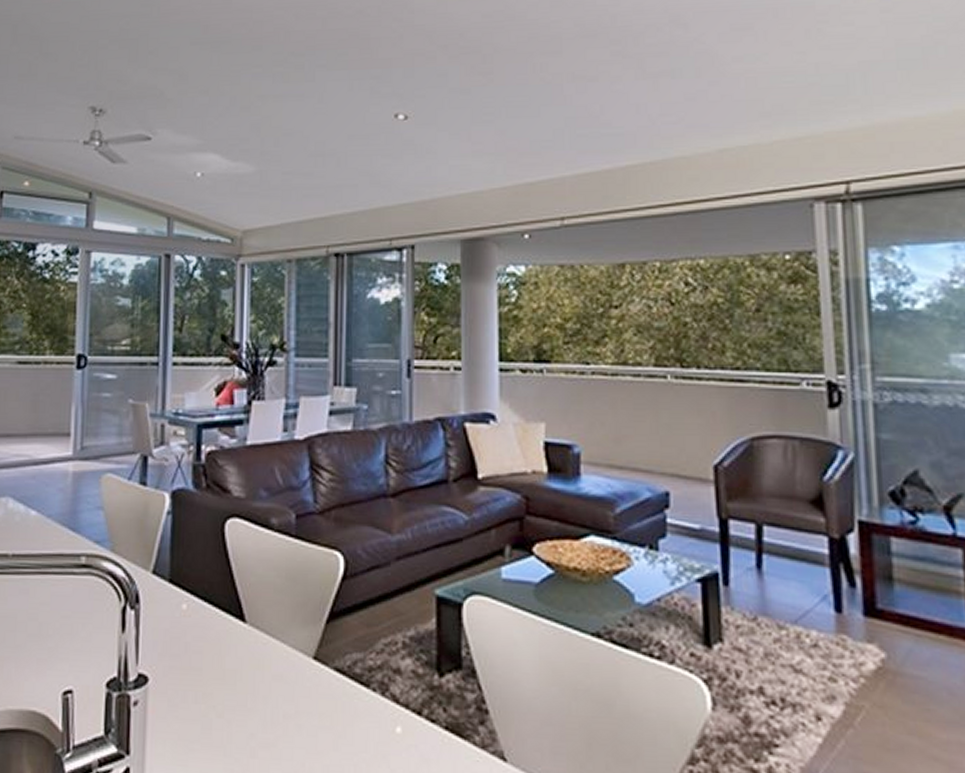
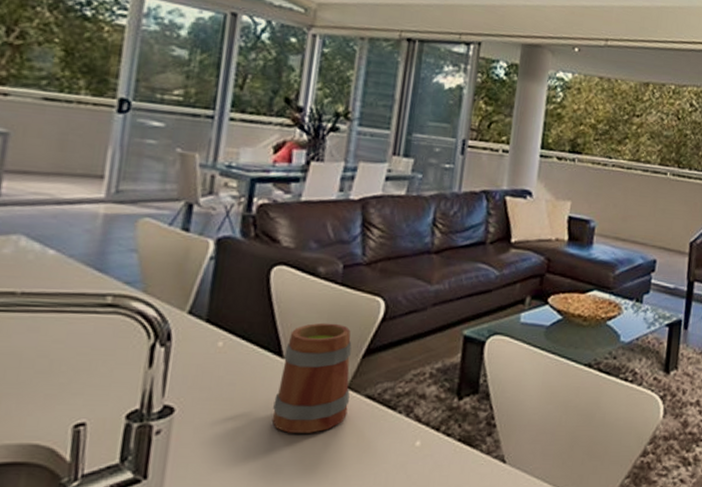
mug: none [241,581,319,711] -> present [271,322,352,433]

